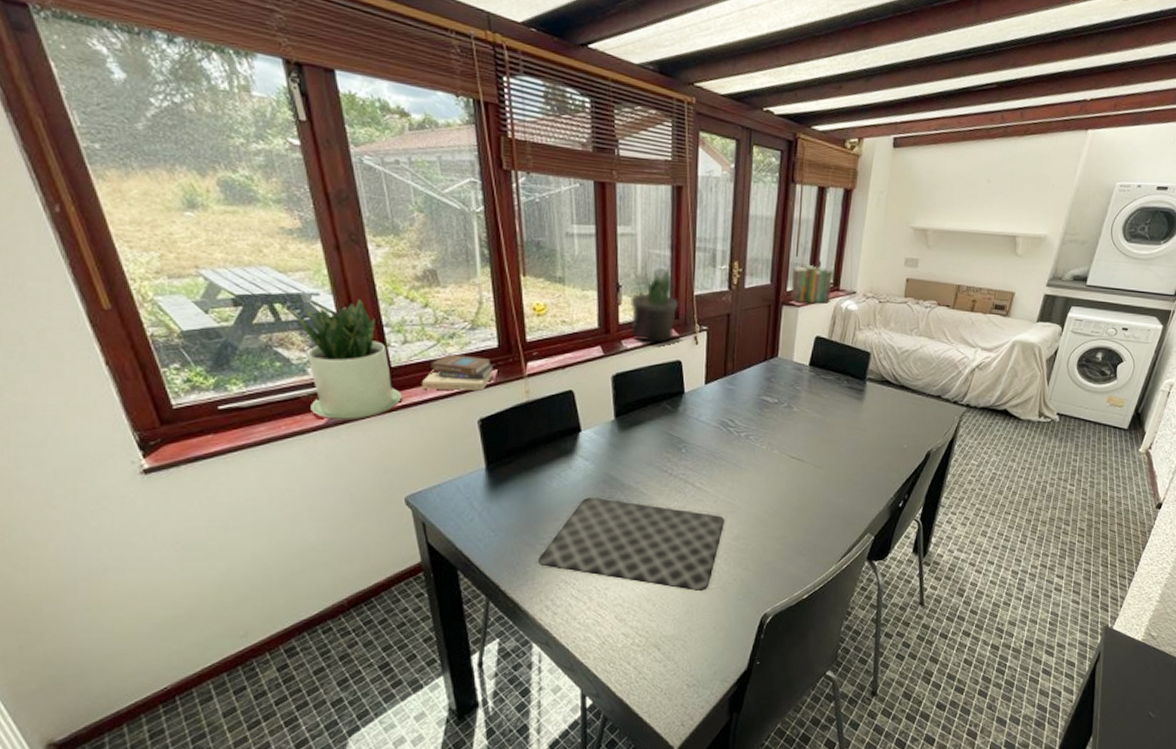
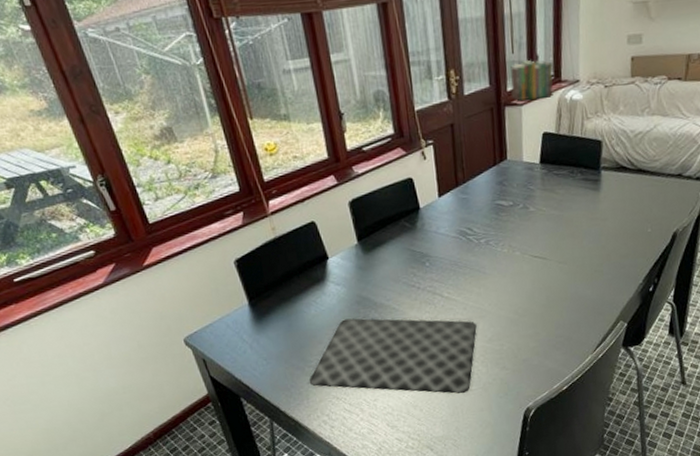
planter: present [292,299,402,421] -> none [55,165,164,279]
books: present [421,354,493,391] -> none [178,202,240,241]
planter: present [629,263,678,343] -> none [350,86,402,165]

